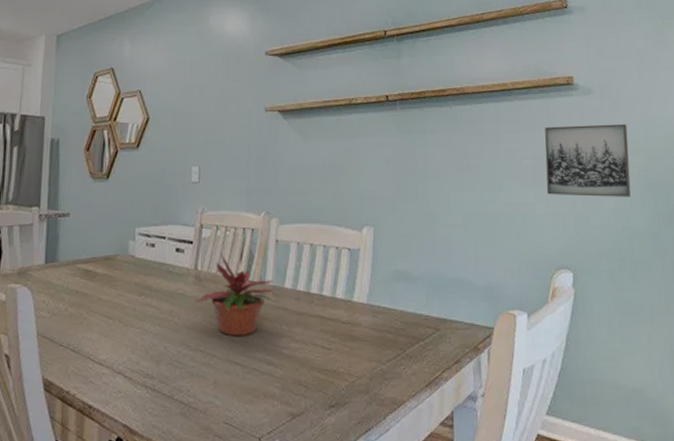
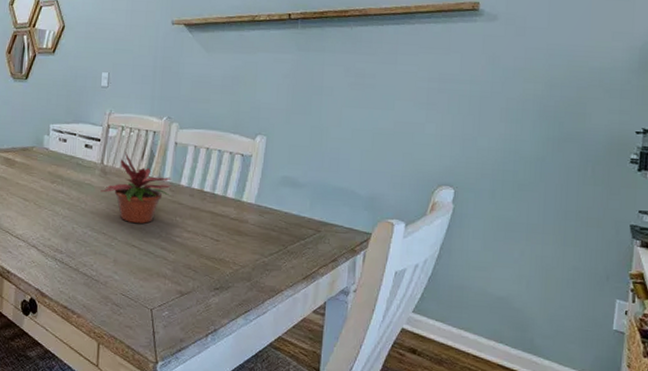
wall art: present [545,124,631,197] -> none [438,50,529,123]

